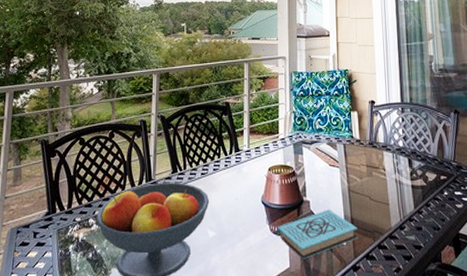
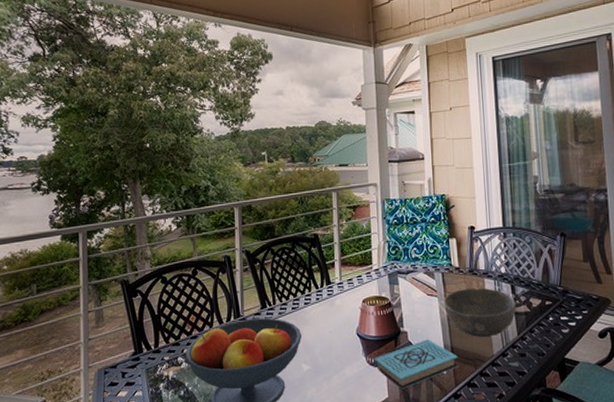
bowl: none [344,160,413,209] -> present [443,287,517,337]

